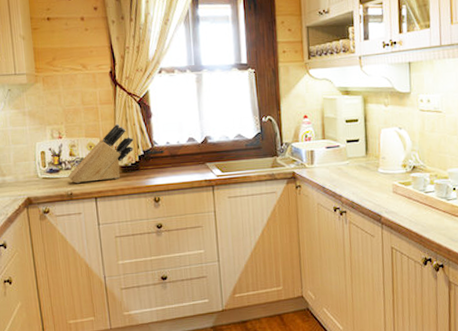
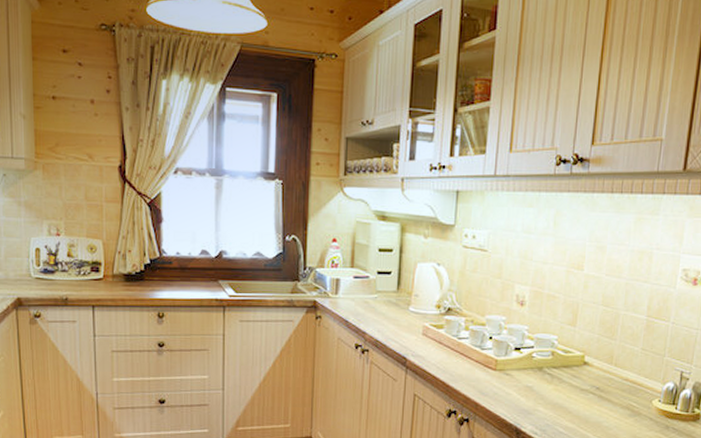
knife block: present [68,123,134,183] -> none [64,225,140,288]

